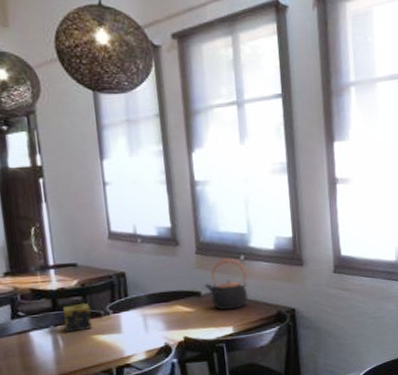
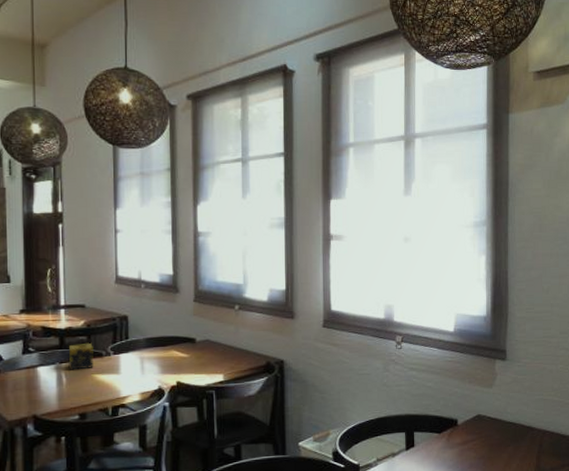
teapot: present [203,258,248,310] -> none [199,307,240,358]

